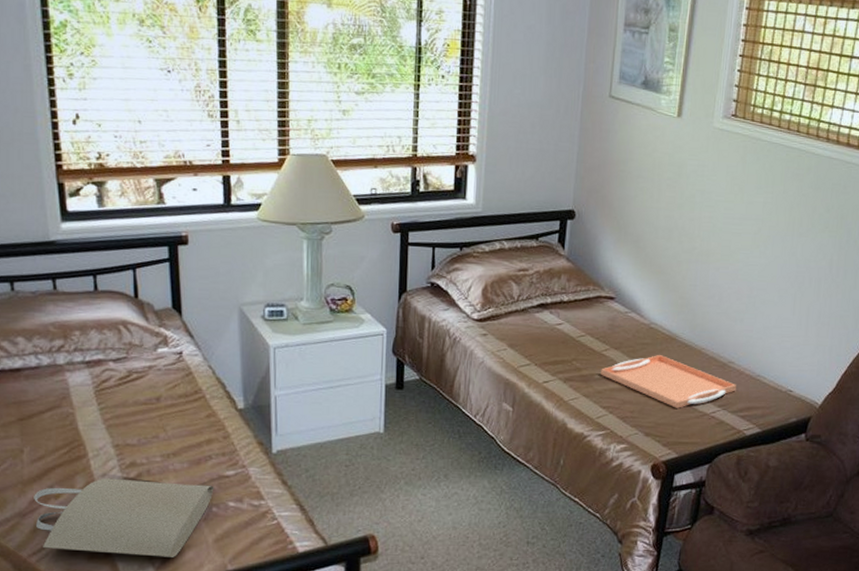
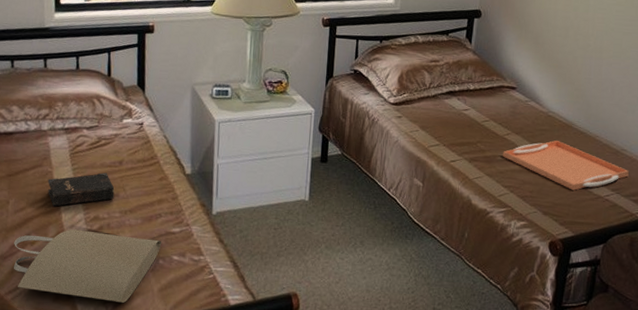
hardback book: none [69,412,153,453] -> present [48,173,115,207]

